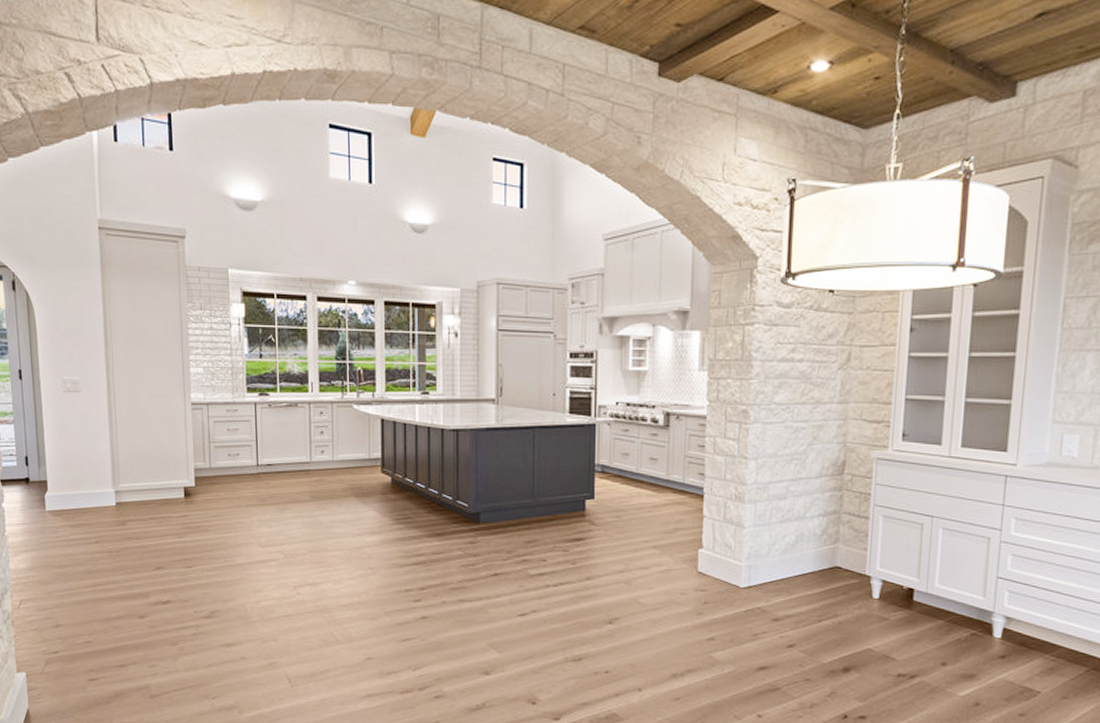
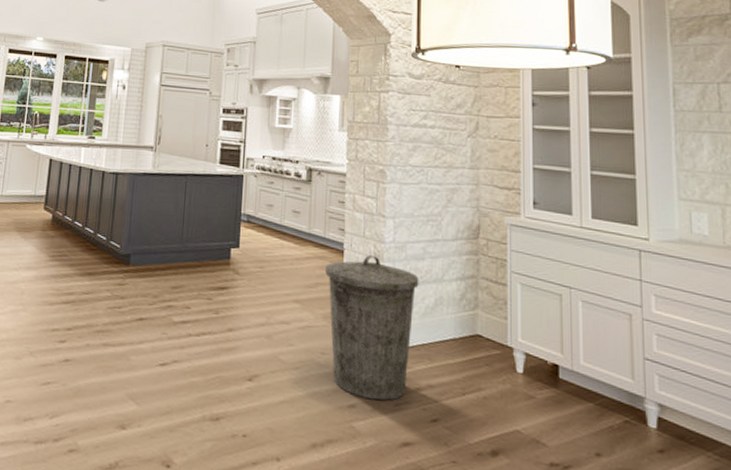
trash can: none [684,498,780,632] -> present [325,255,419,401]

